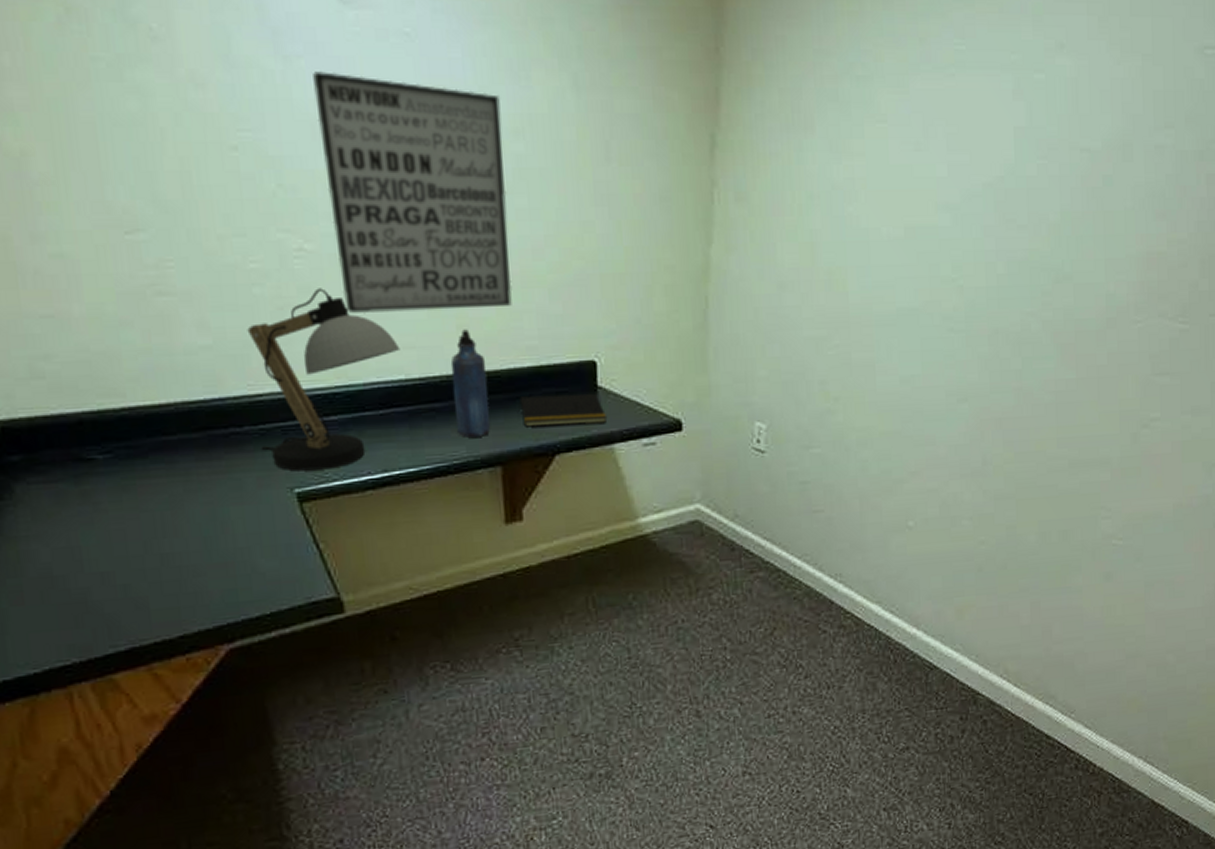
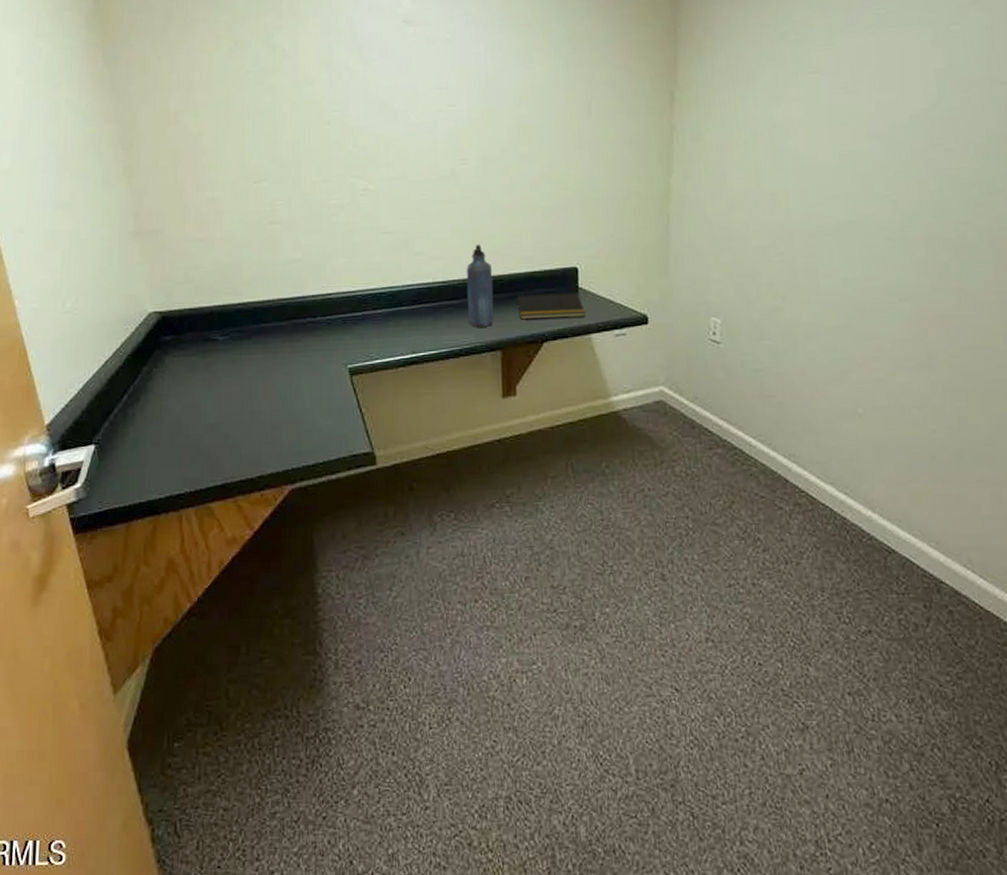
desk lamp: present [247,288,401,471] -> none [325,216,430,352]
wall art: present [313,71,513,314] -> none [383,68,515,234]

